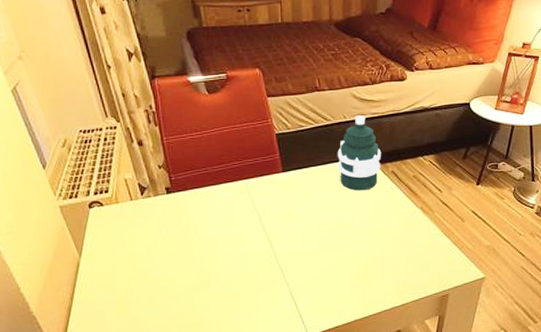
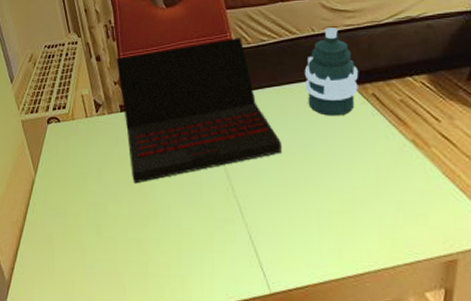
laptop: none [159,123,317,258] -> present [116,37,281,184]

